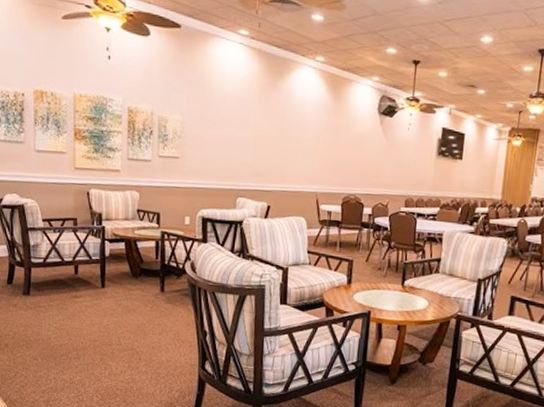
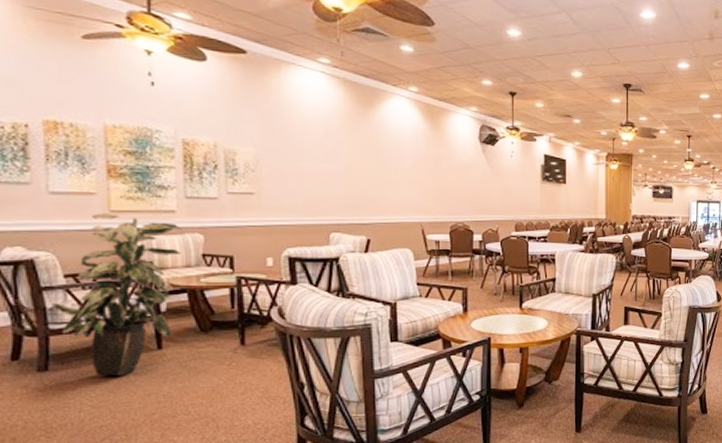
indoor plant: none [34,169,124,307] -> present [51,213,182,377]

